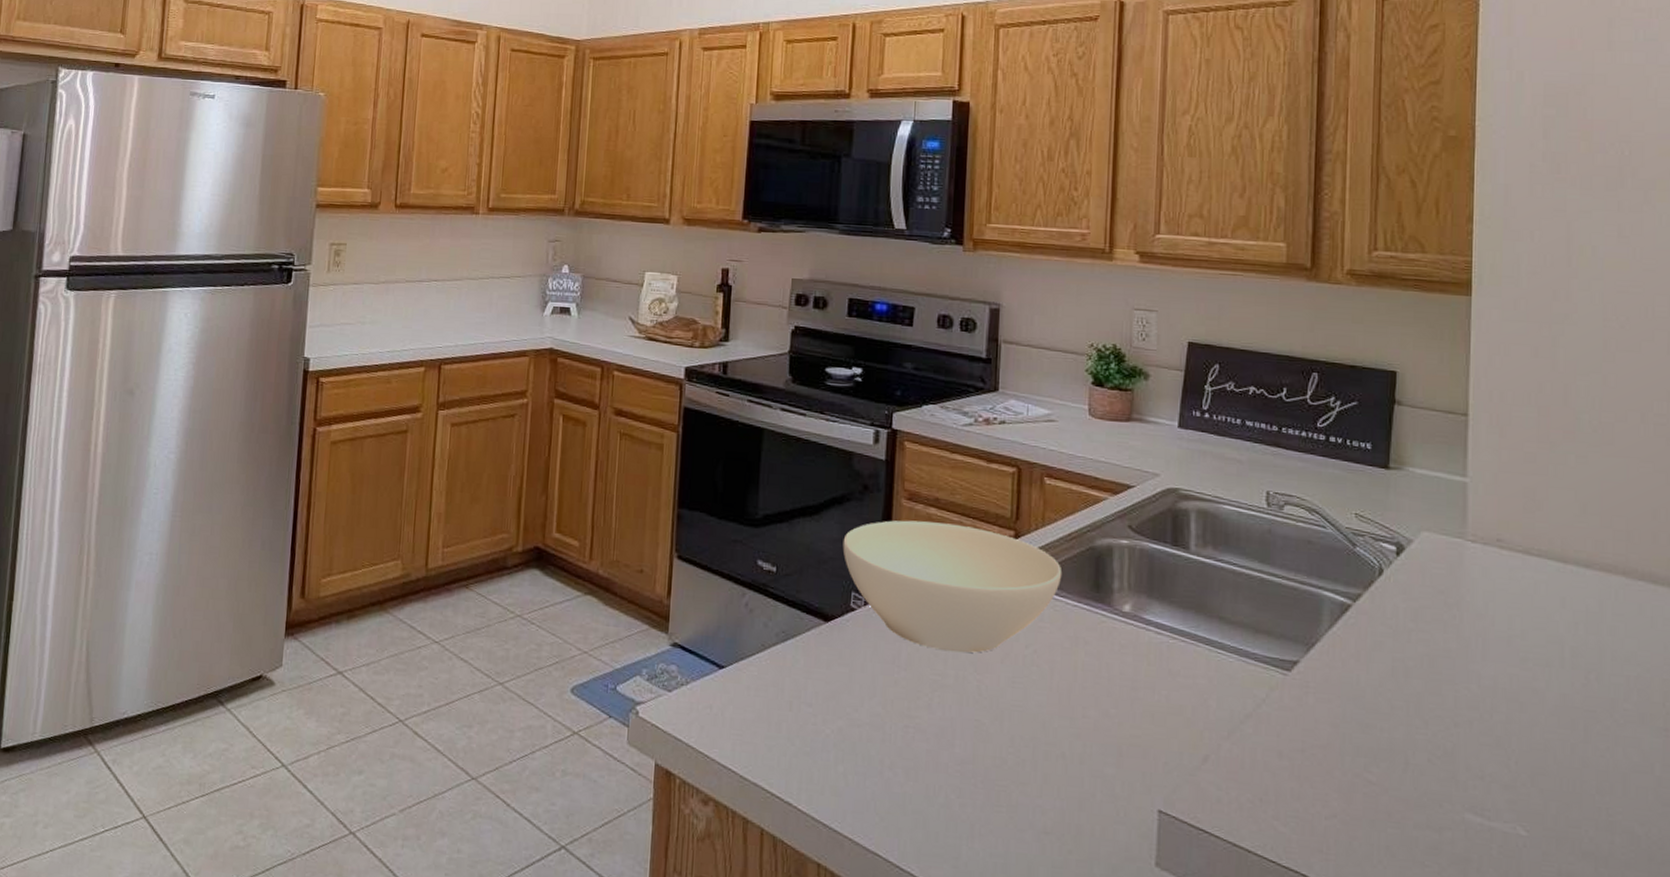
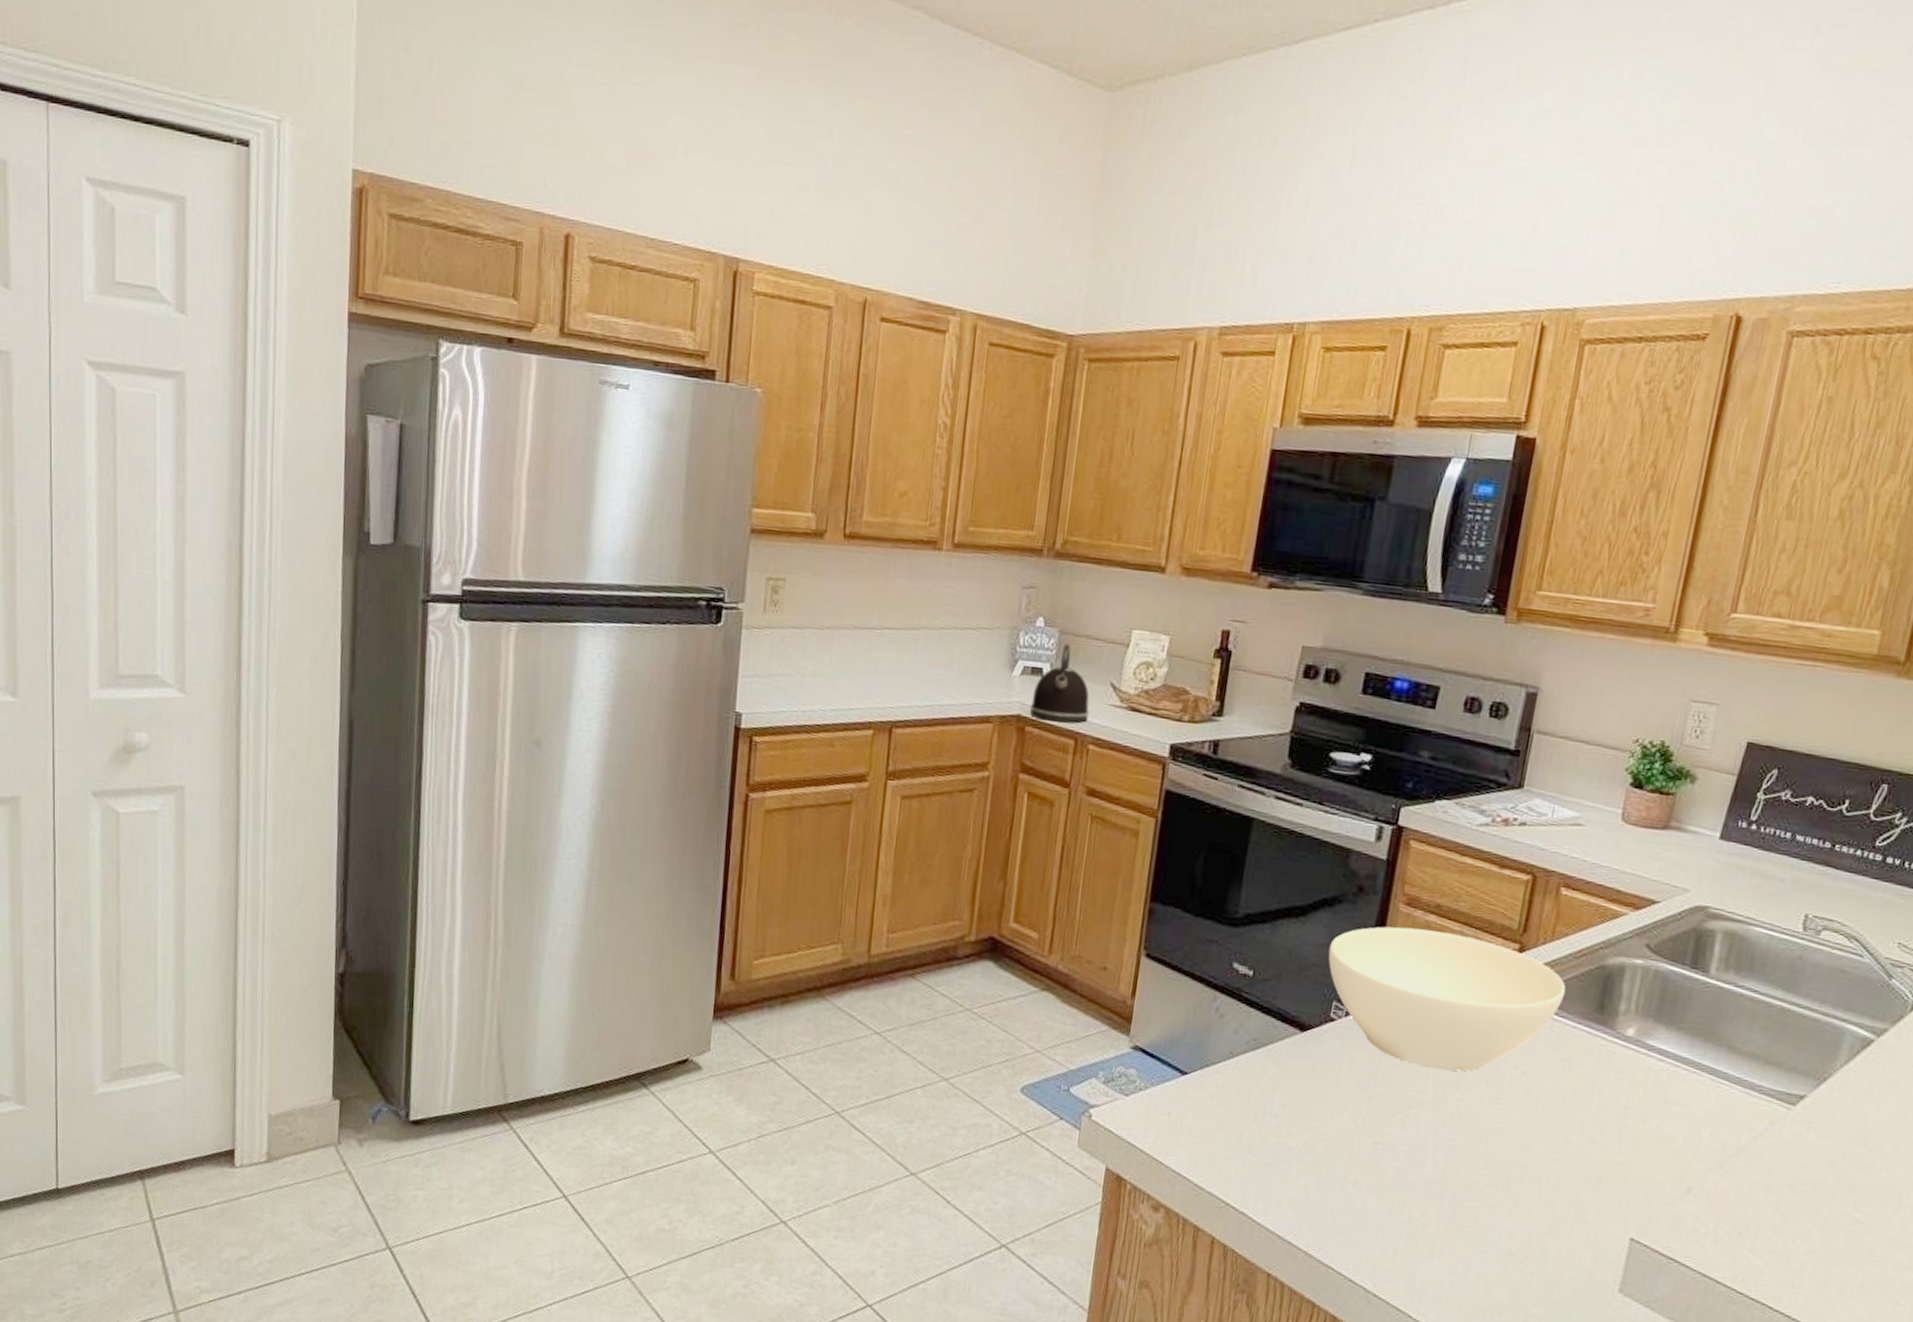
kettle: none [560,286,612,354] -> present [1029,643,1090,723]

